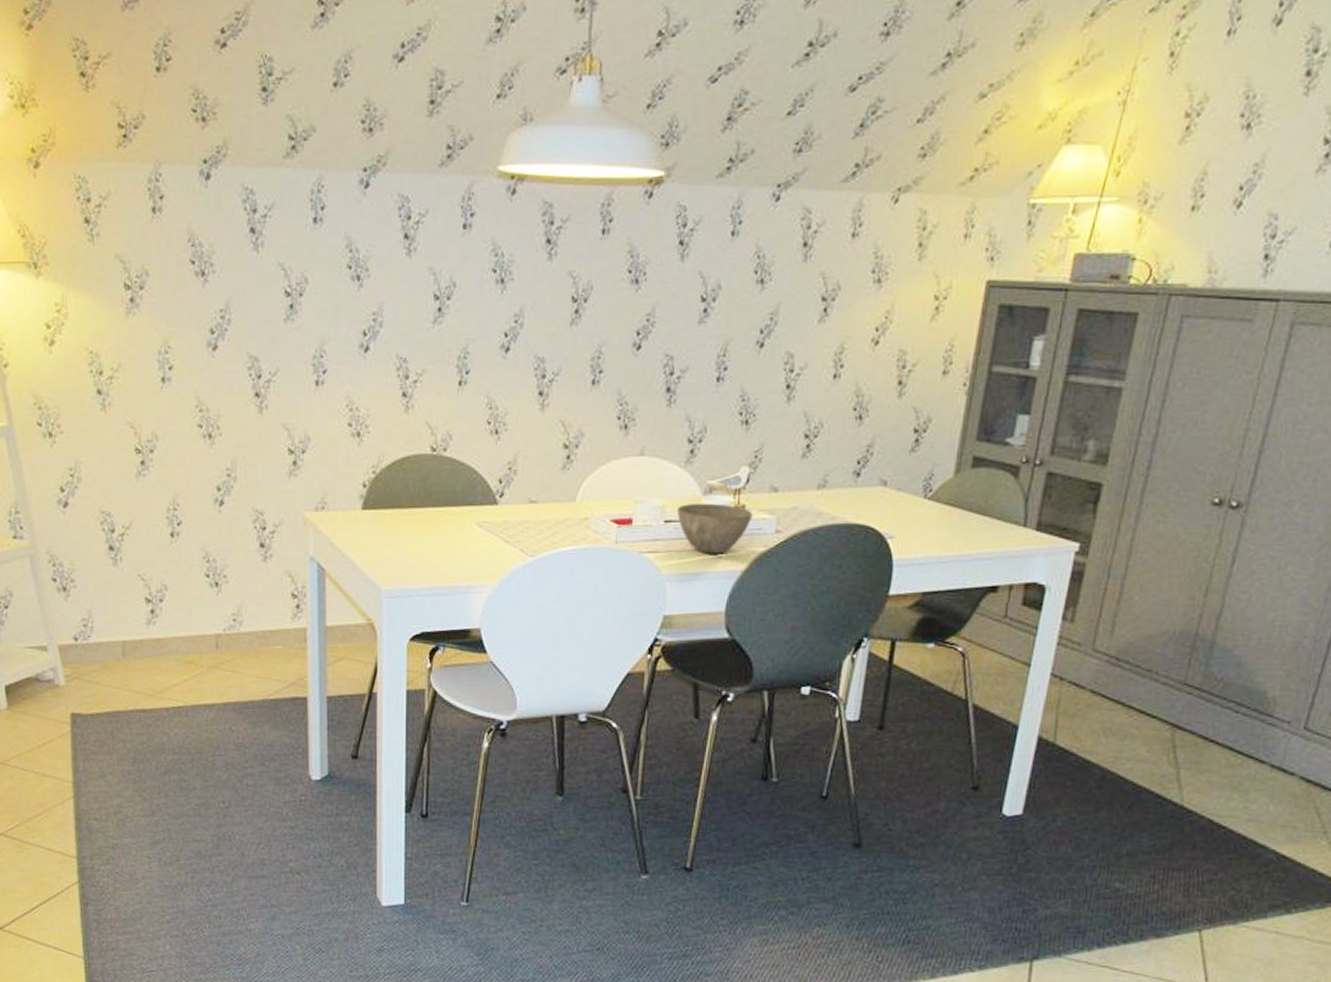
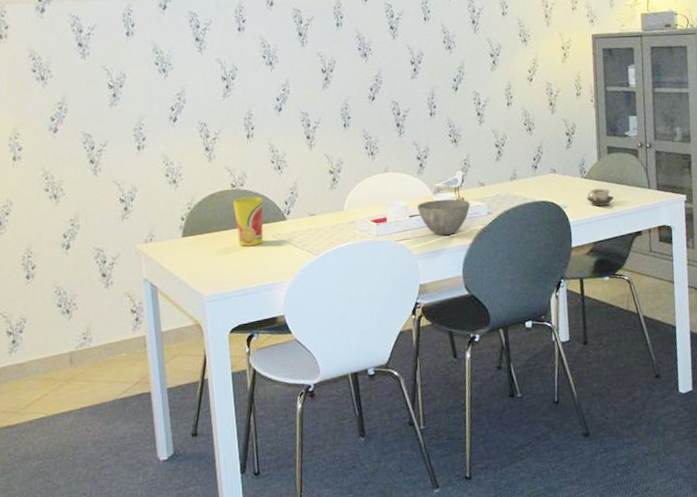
cup: none [431,467,470,533] -> present [233,196,263,247]
cup: none [925,517,968,543] -> present [586,188,614,207]

